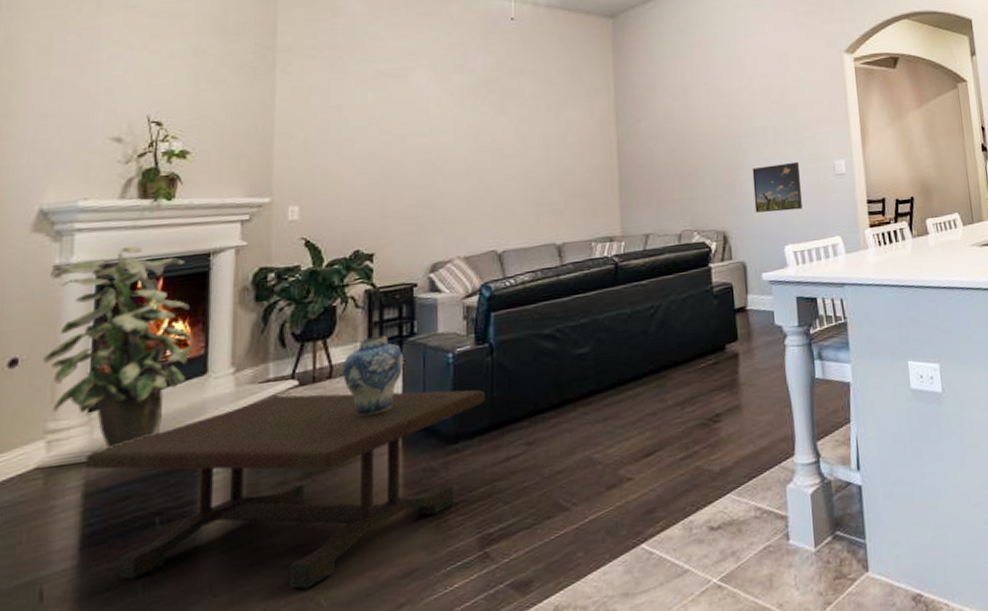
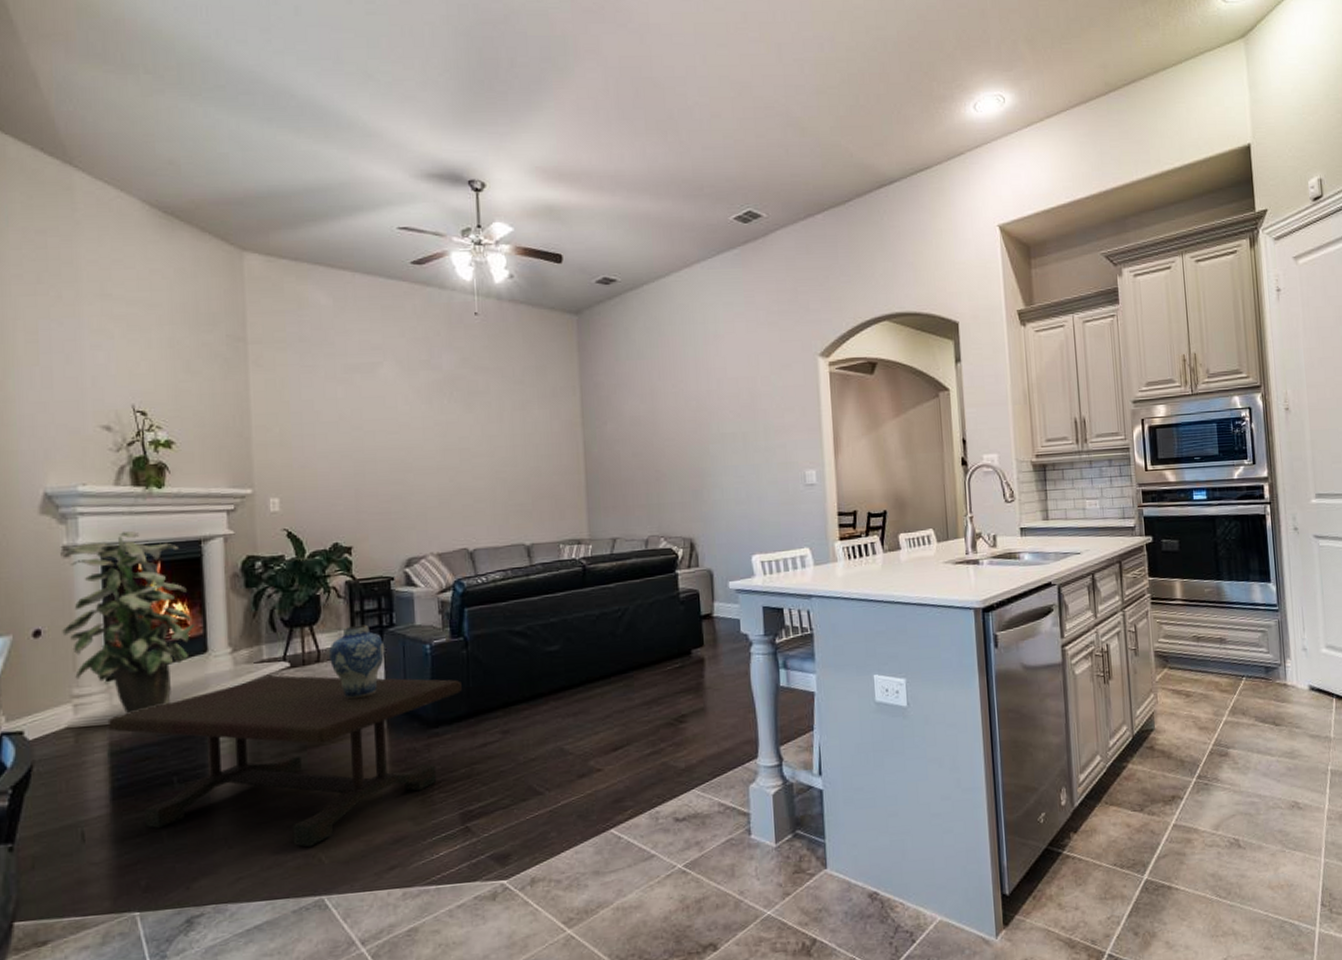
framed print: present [752,161,802,213] -> none [720,470,771,521]

